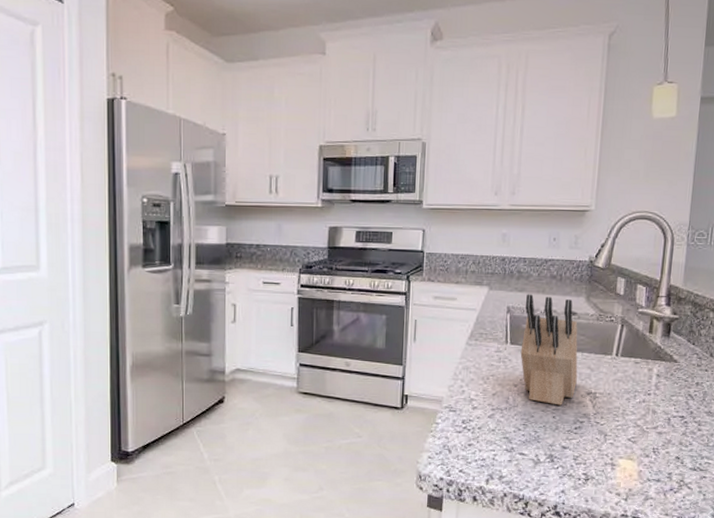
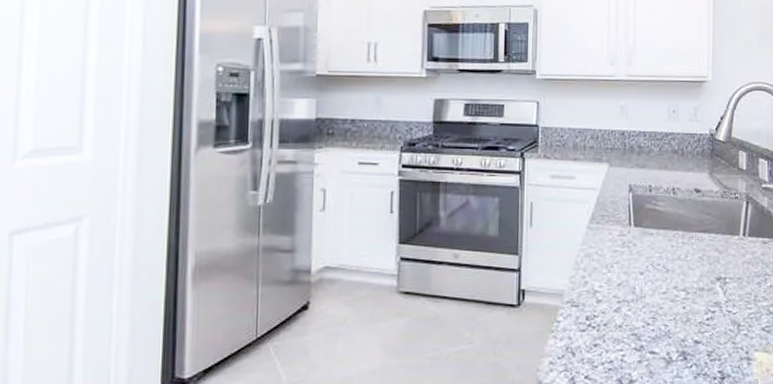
knife block: present [520,294,578,406] -> none [645,170,706,294]

